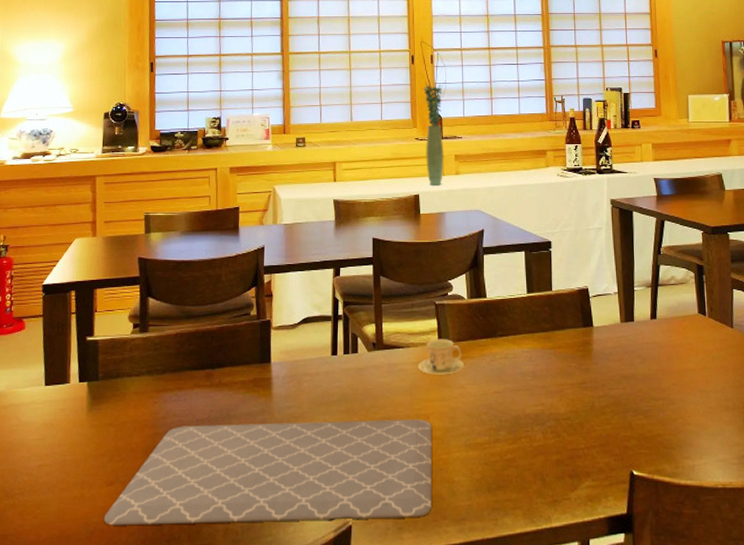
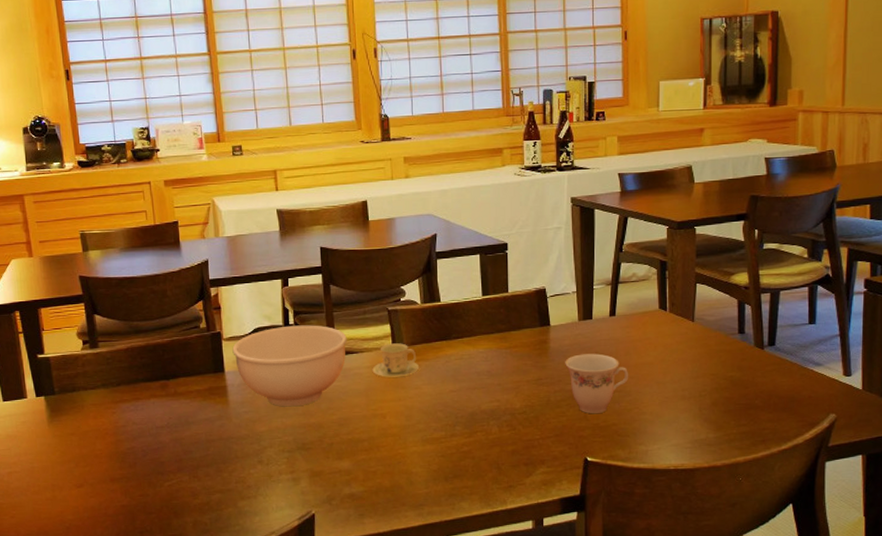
placemat: present [103,419,432,526] -> none [77,418,391,522]
soup bowl: none [280,316,394,403] -> present [232,325,347,407]
vase: present [424,82,444,187] -> none [368,78,393,192]
teacup: none [608,357,672,423] -> present [565,353,629,414]

